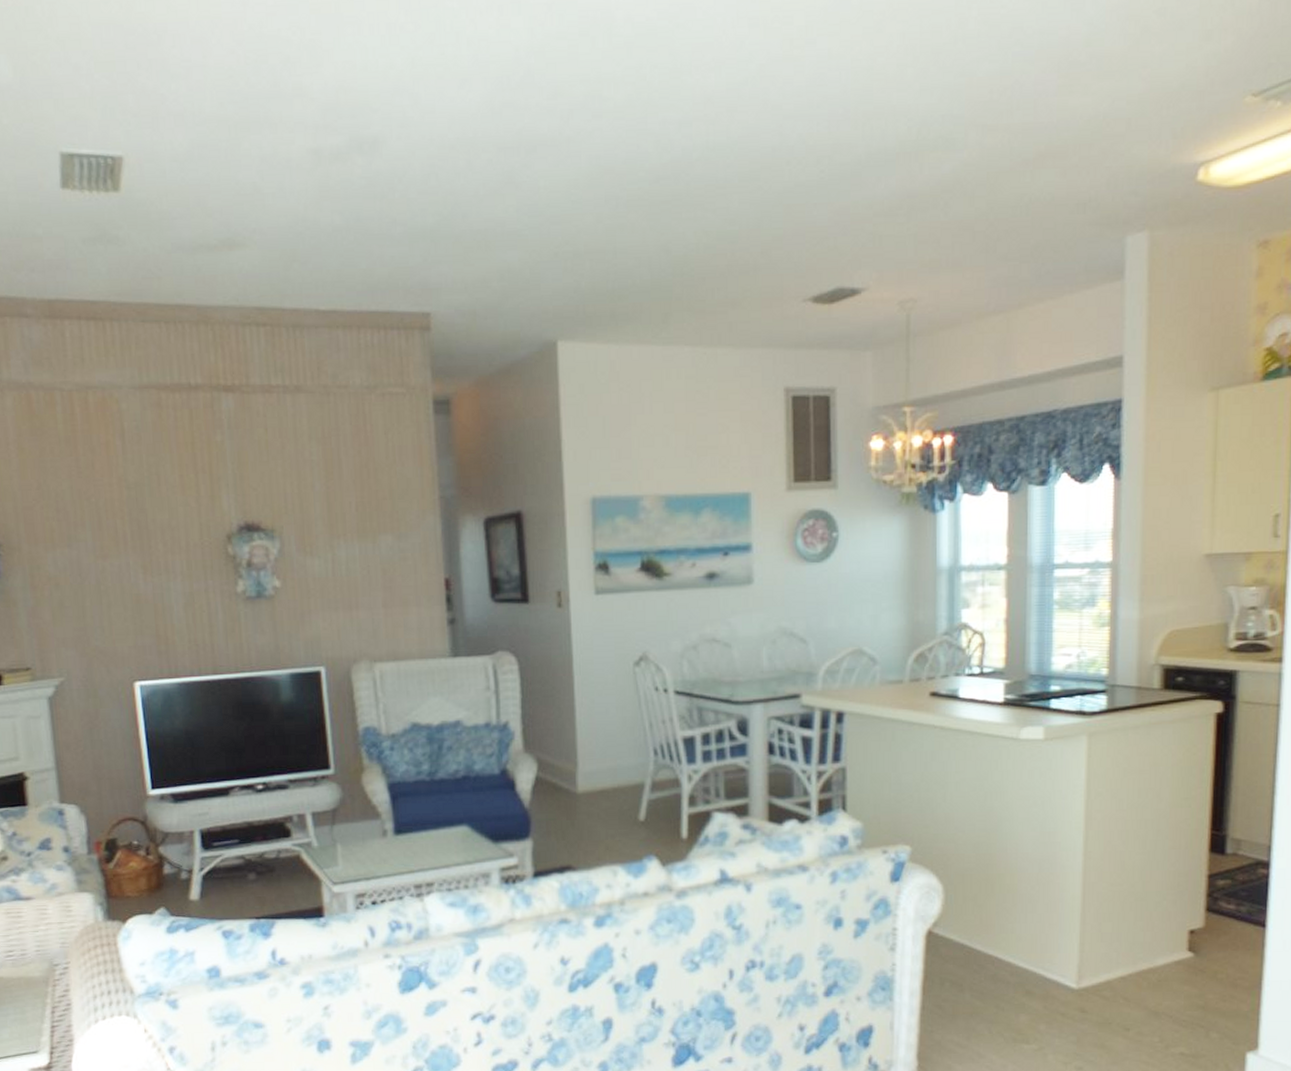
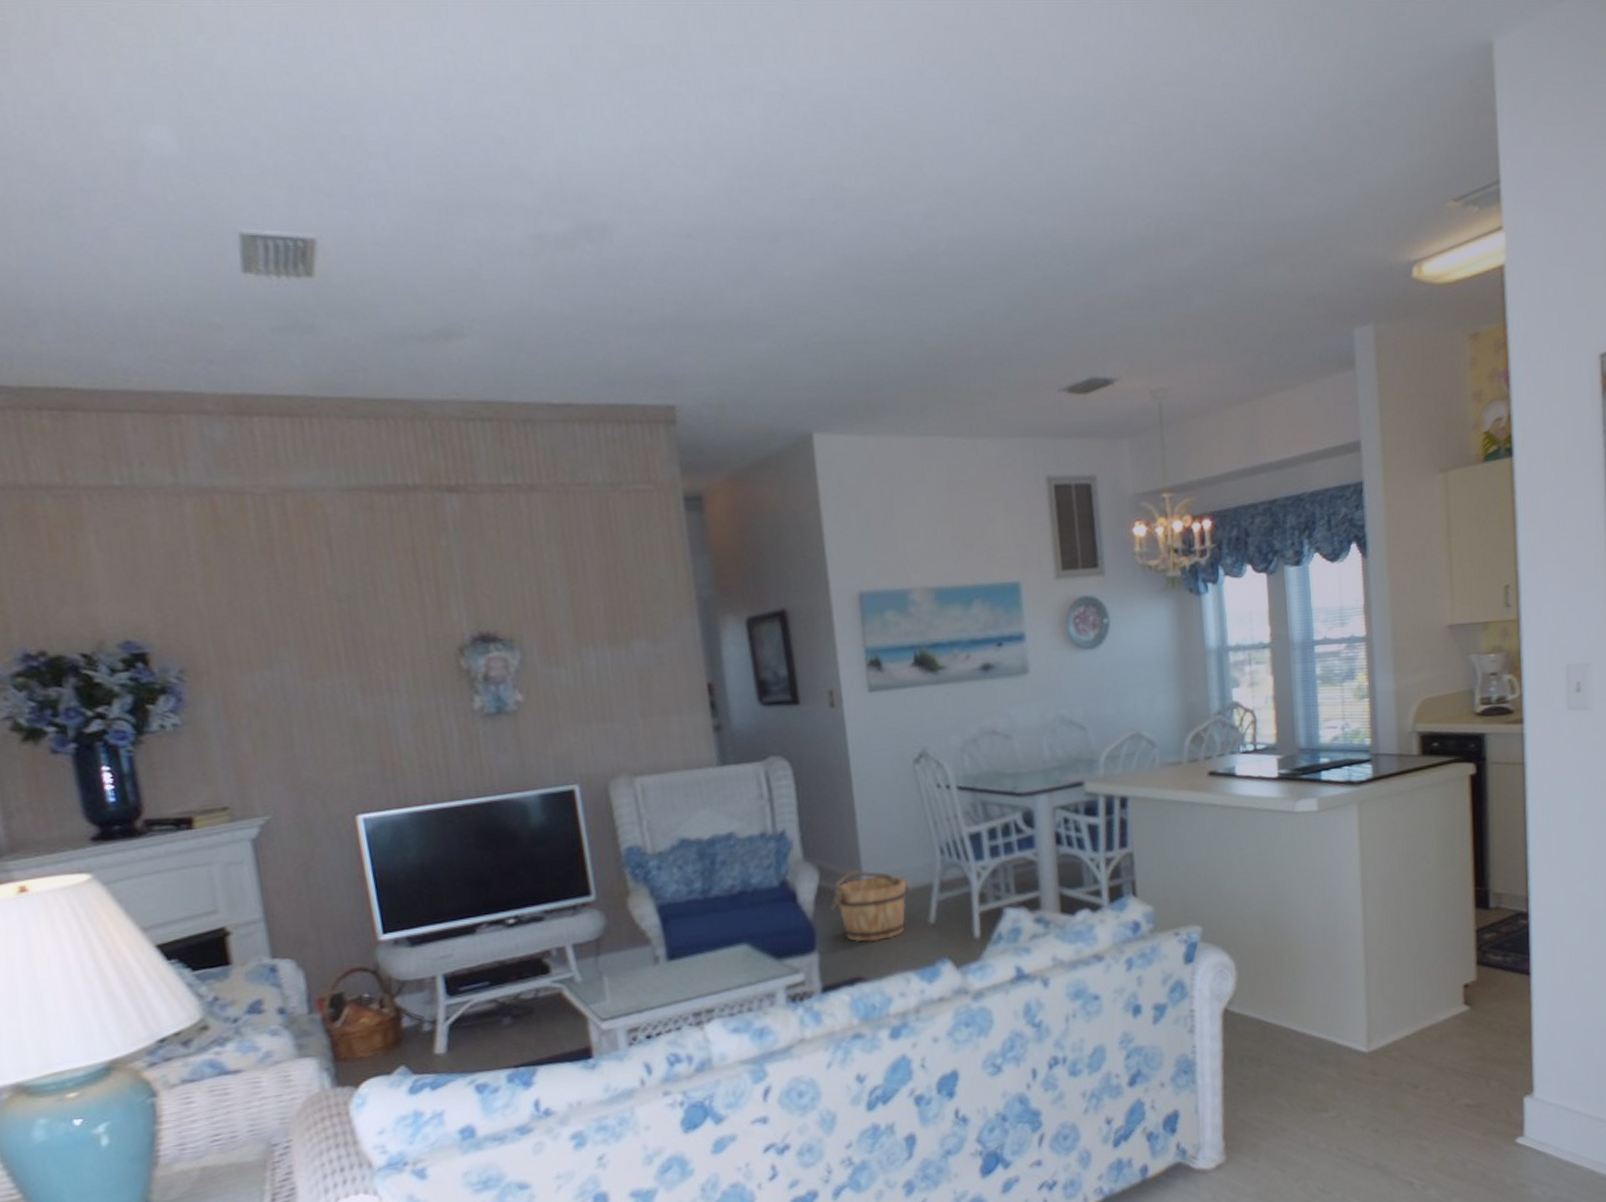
bucket: none [546,765,624,834] -> present [831,870,912,943]

